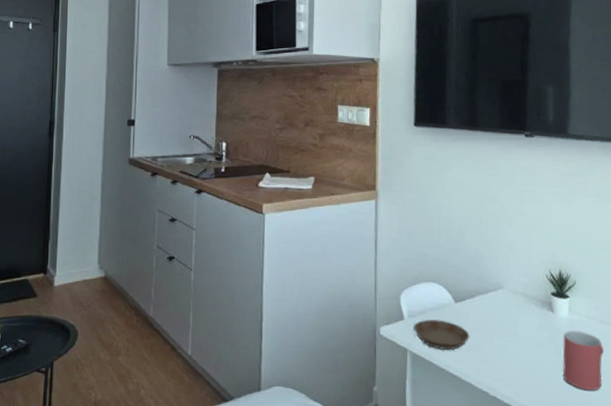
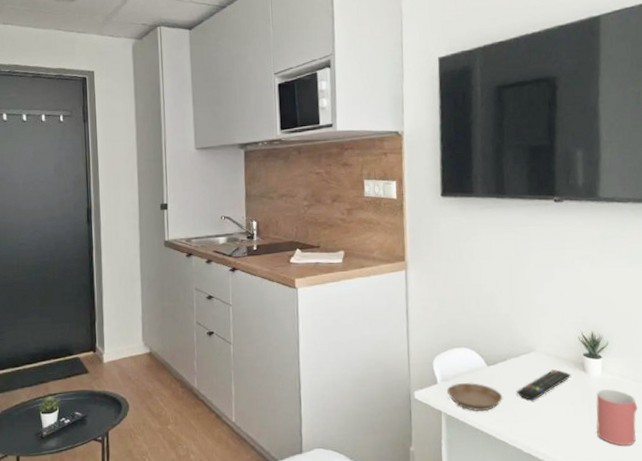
remote control: none [484,308,538,340] -> present [517,369,571,400]

